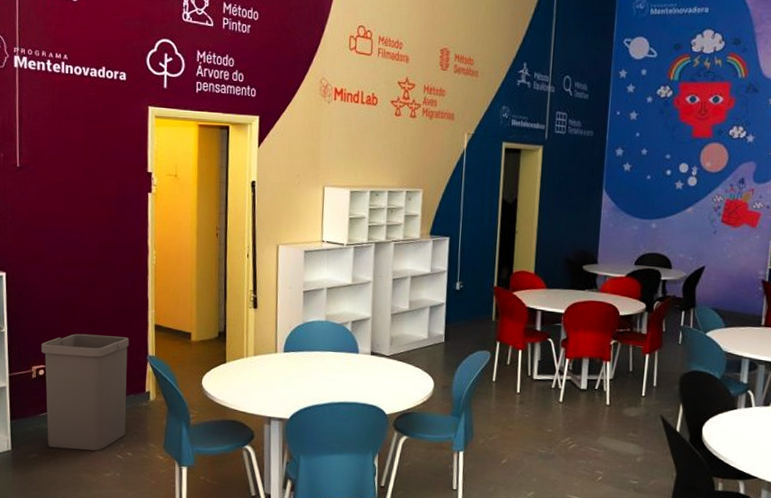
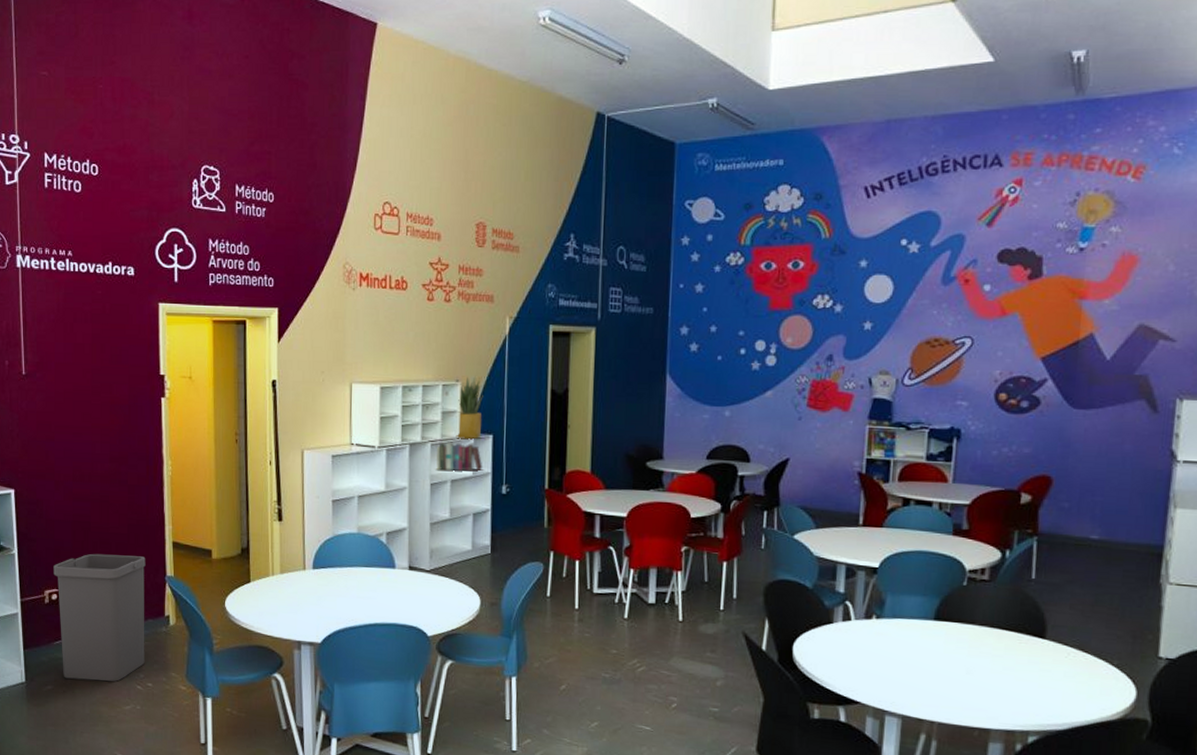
books: none [398,241,440,269] -> present [436,441,483,472]
planter: none [416,185,442,241] -> present [455,377,483,440]

